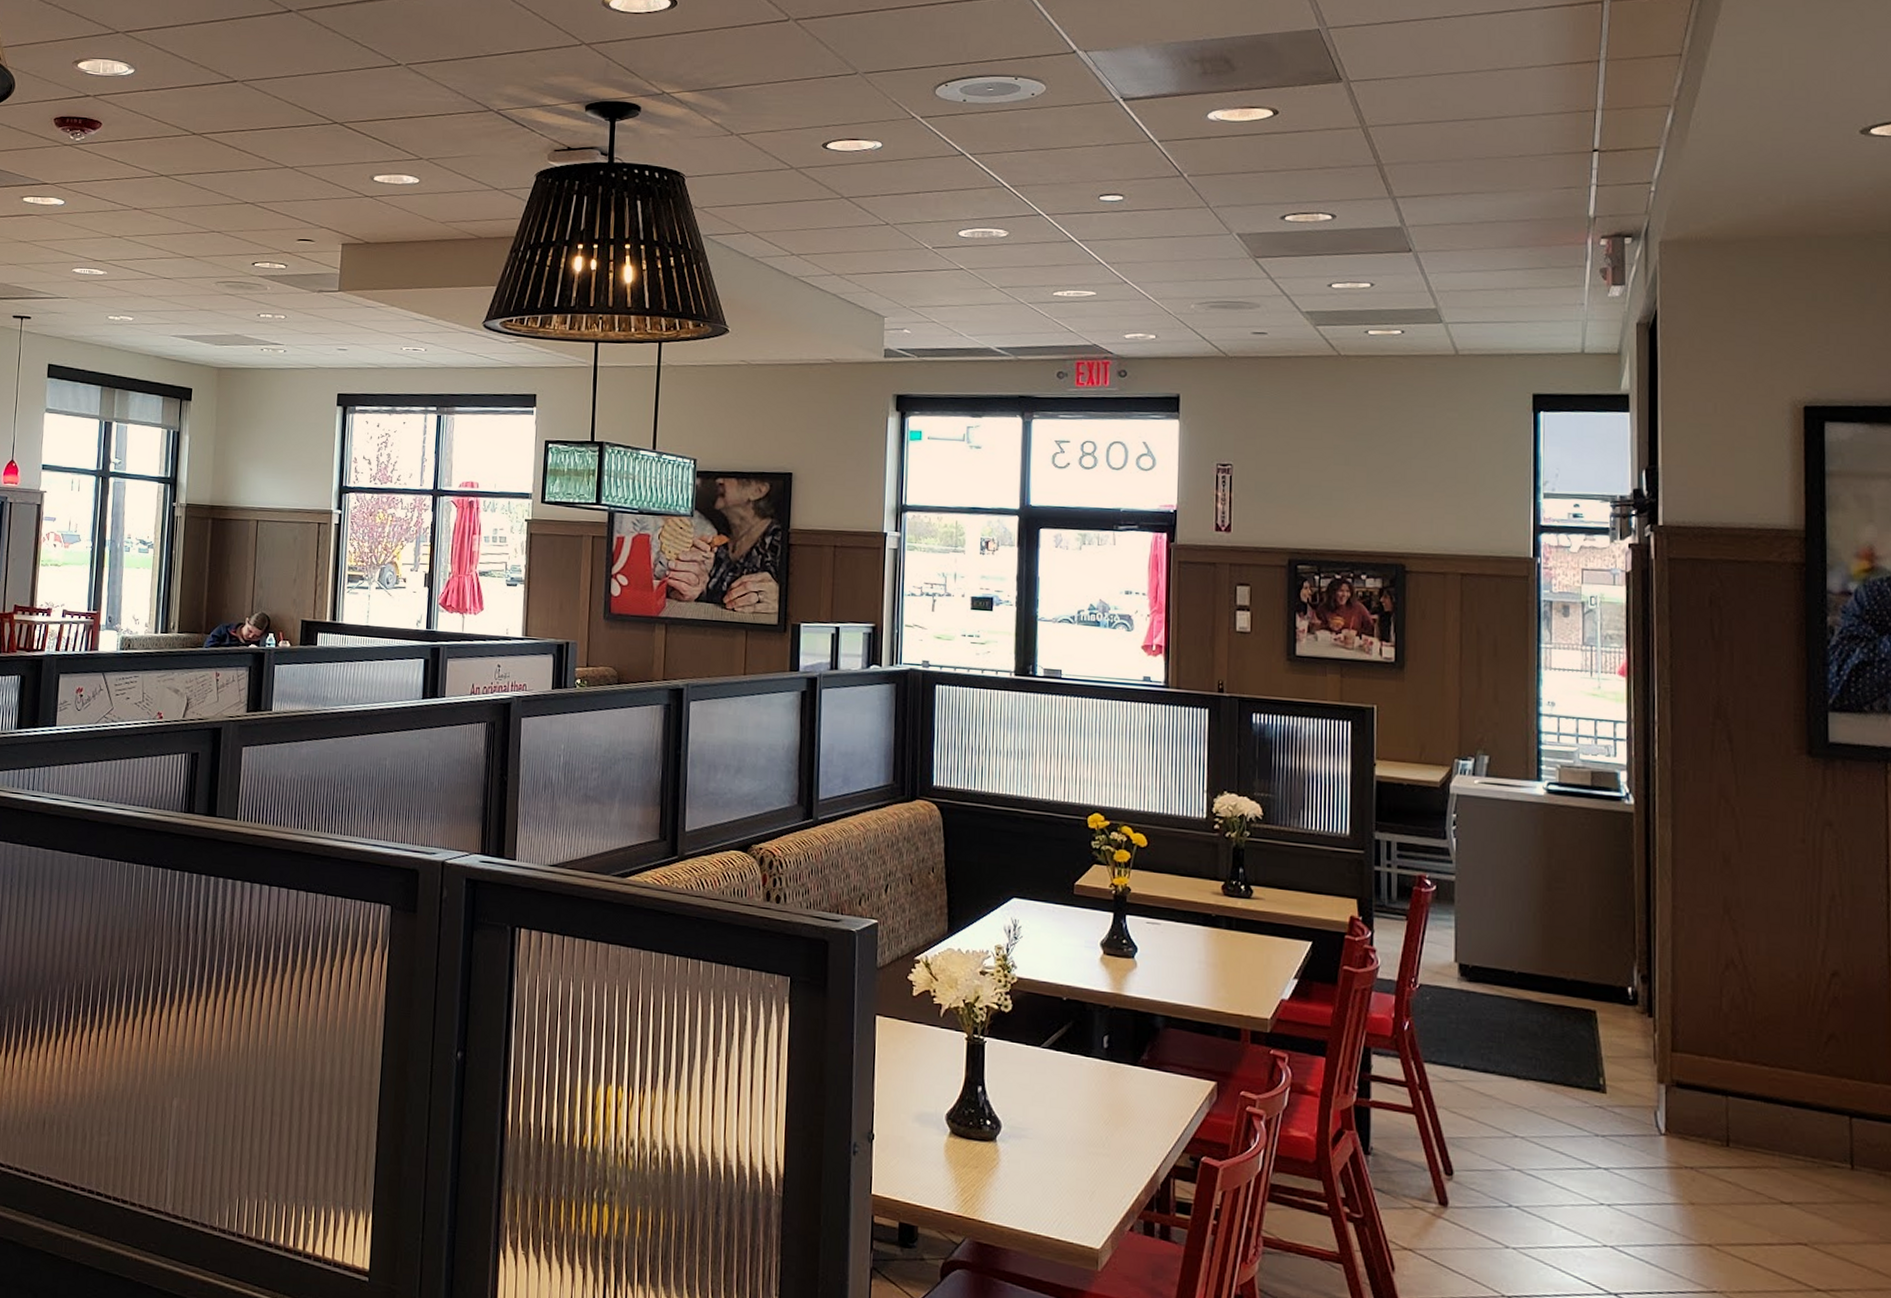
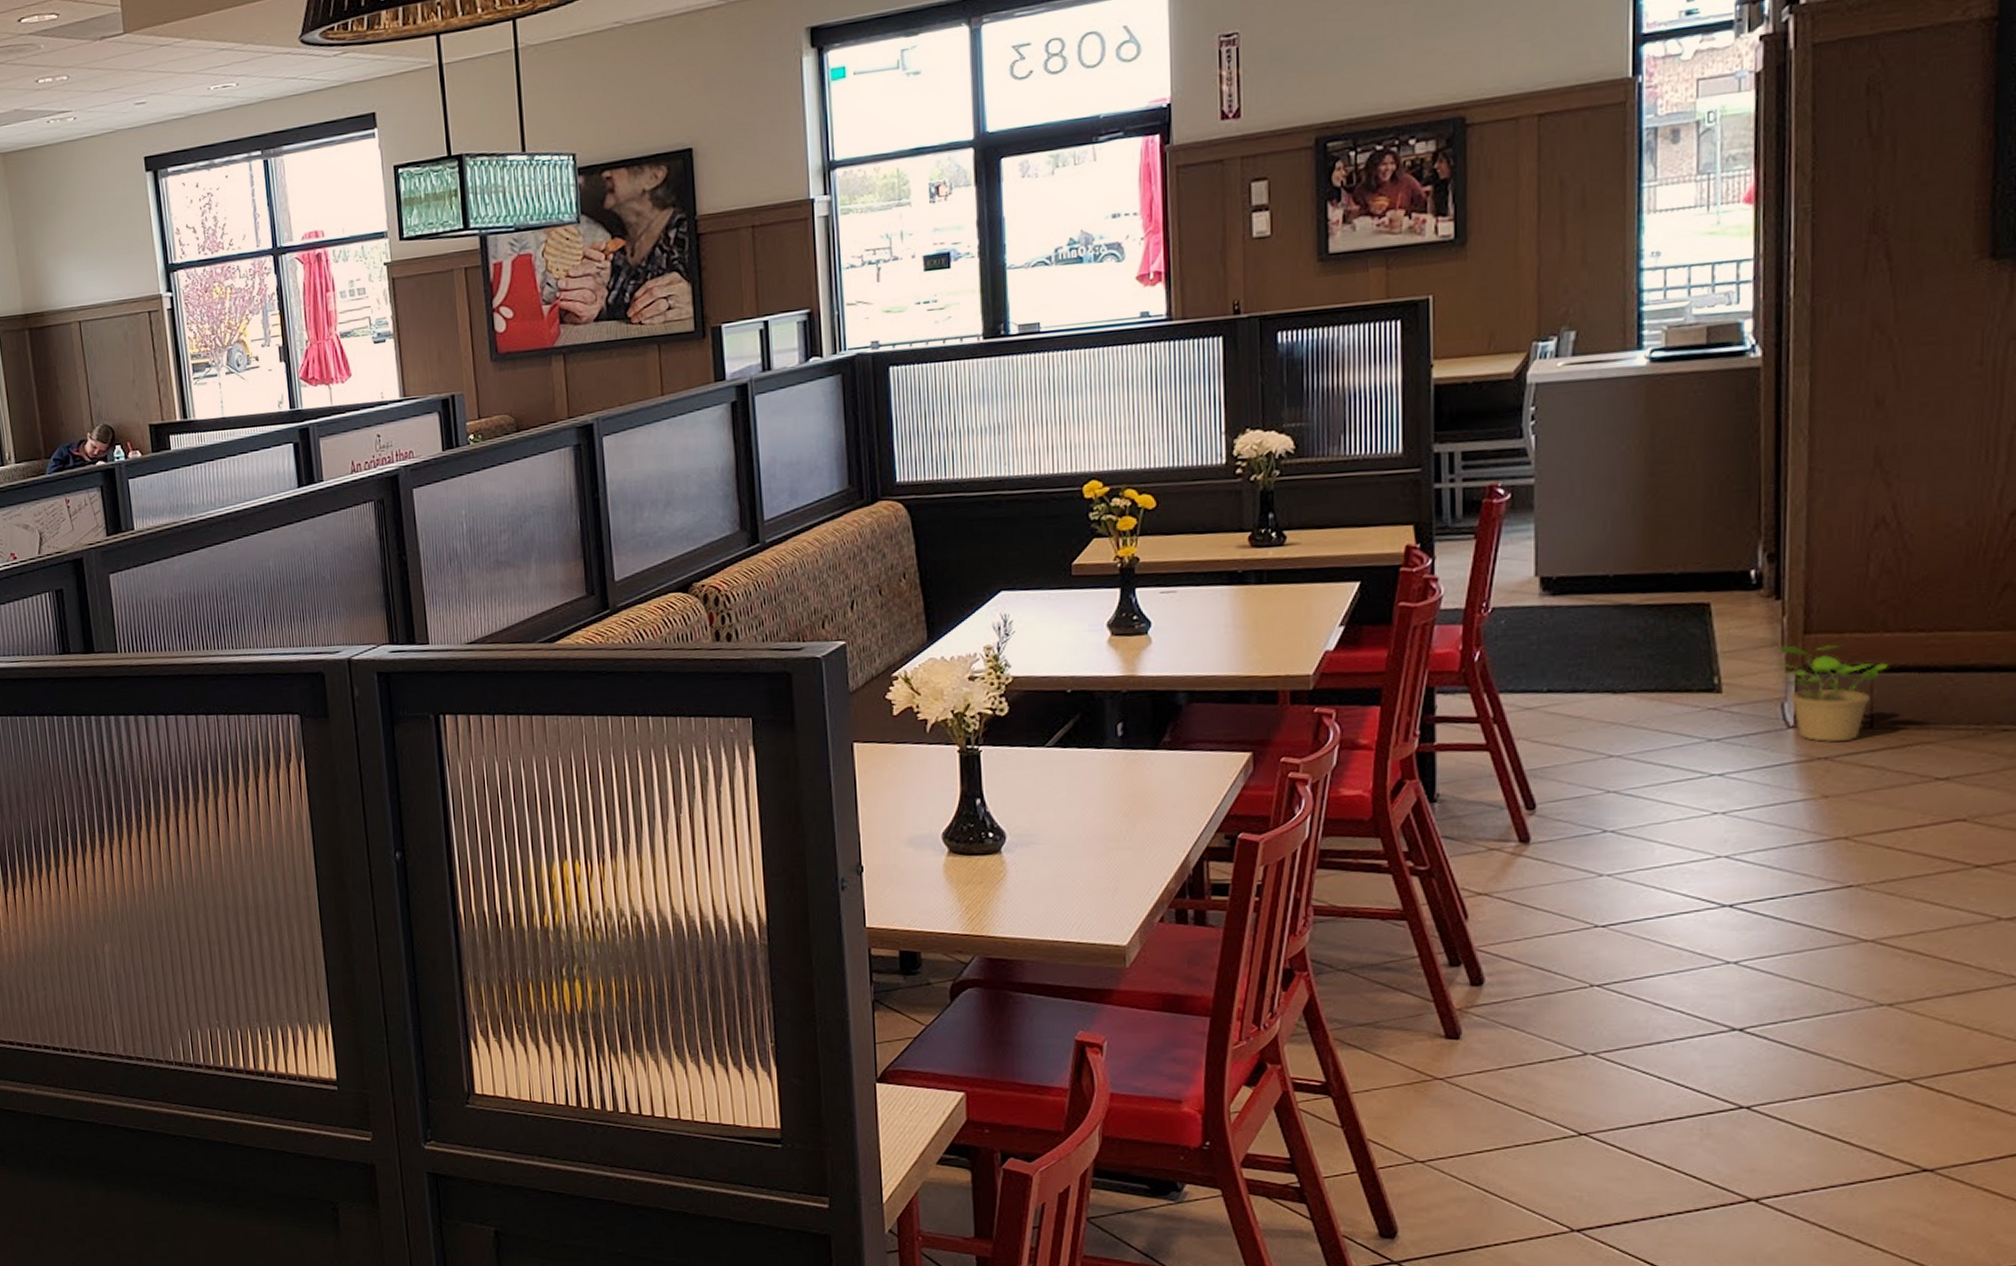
potted plant: none [1646,1058,1739,1155] -> present [1771,645,1888,743]

